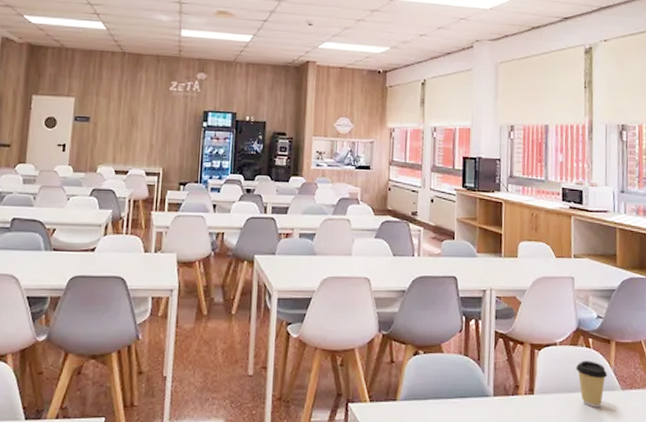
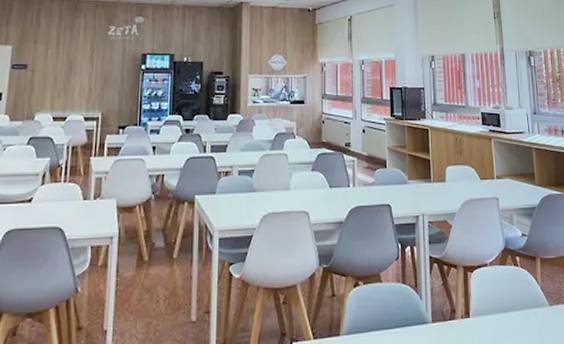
coffee cup: present [576,360,608,408] -> none [507,279,536,326]

